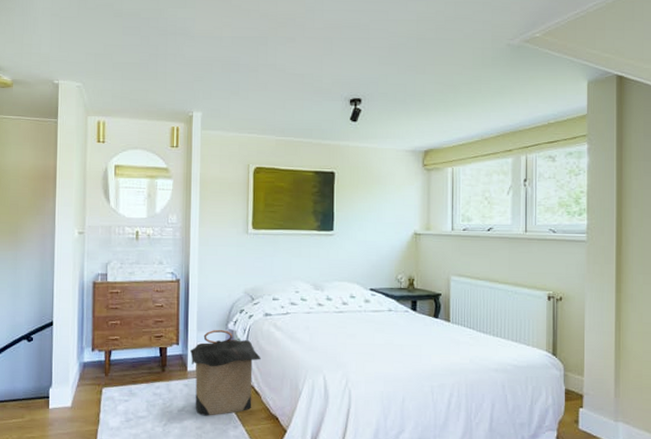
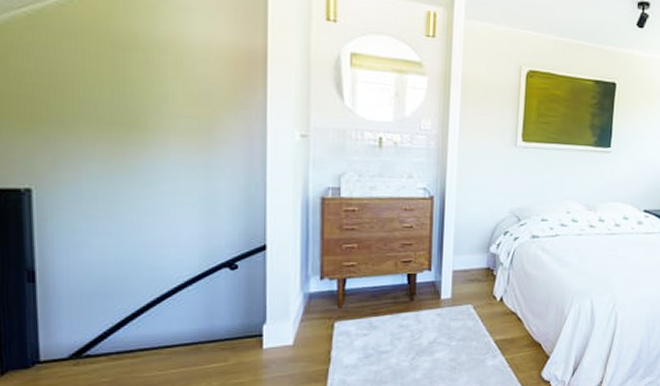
laundry hamper: present [190,329,261,416] -> none [445,253,525,347]

